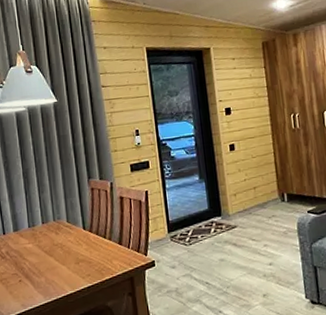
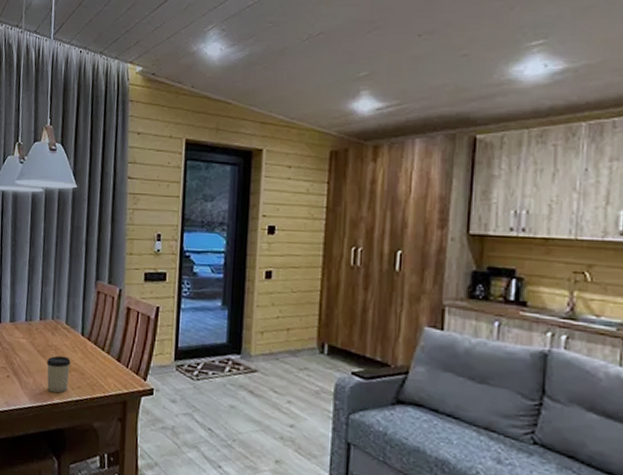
cup: none [54,250,78,286] -> present [46,355,71,394]

